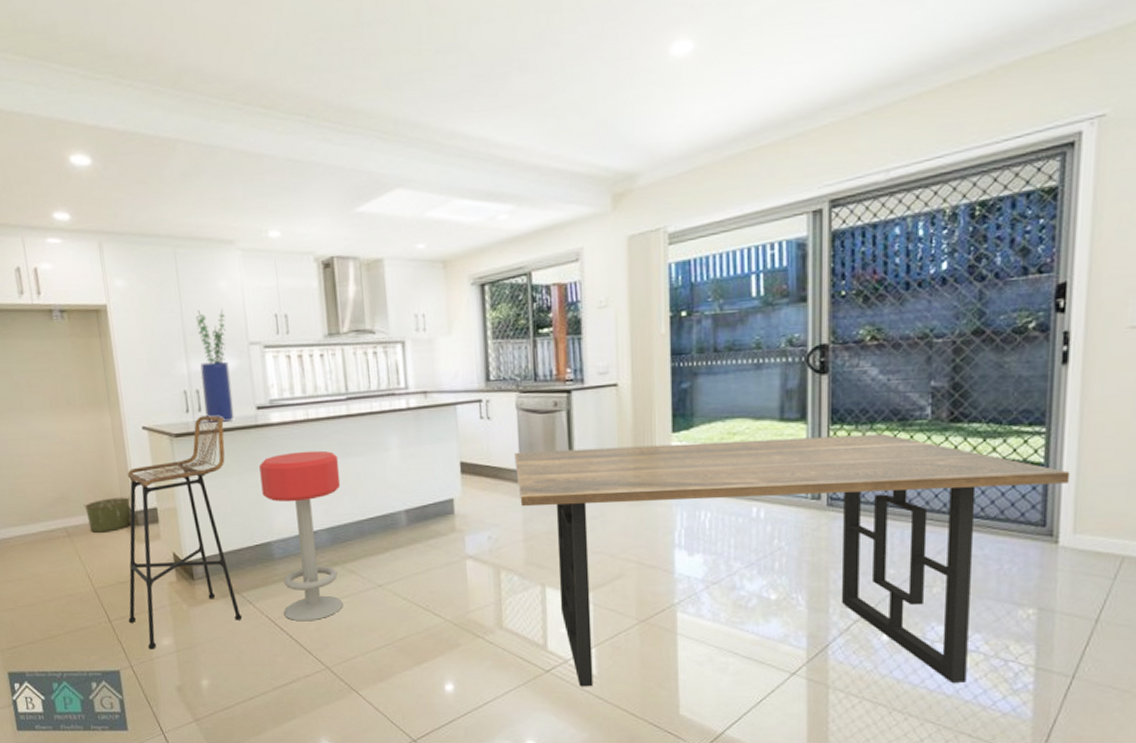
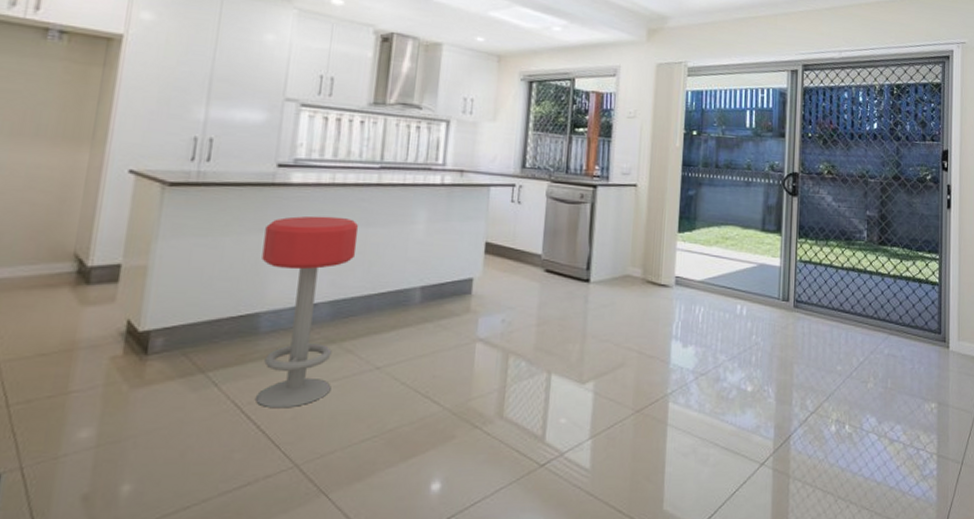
basket: present [83,497,131,533] -> none [16,248,88,290]
bar stool: present [127,415,243,650] -> none [35,166,235,445]
vase: present [196,308,235,423] -> none [214,58,264,176]
dining table: present [514,433,1071,687] -> none [537,237,955,483]

